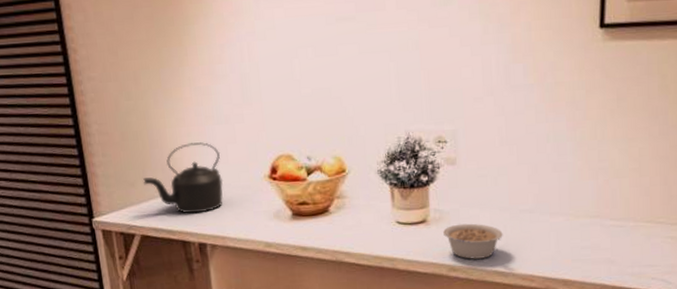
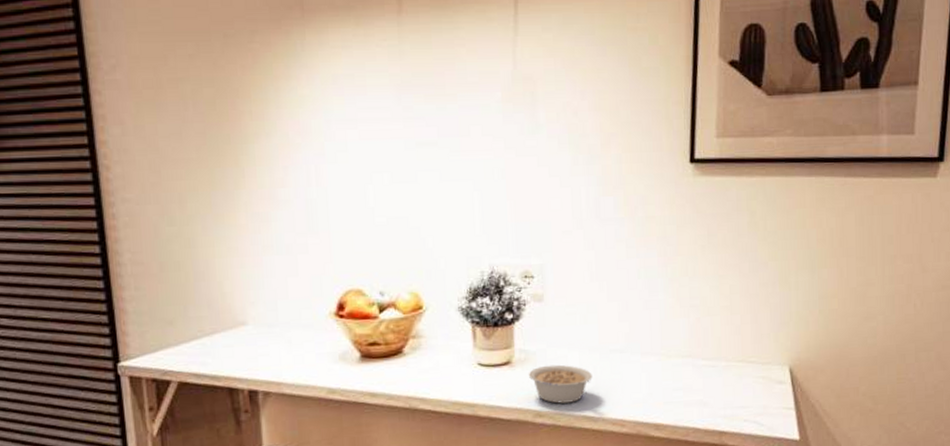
kettle: present [143,142,224,214] -> none [184,275,281,357]

